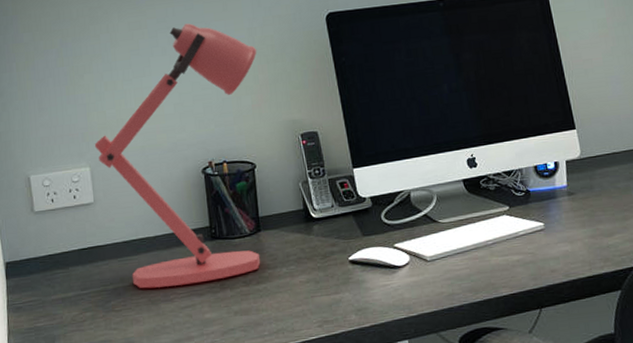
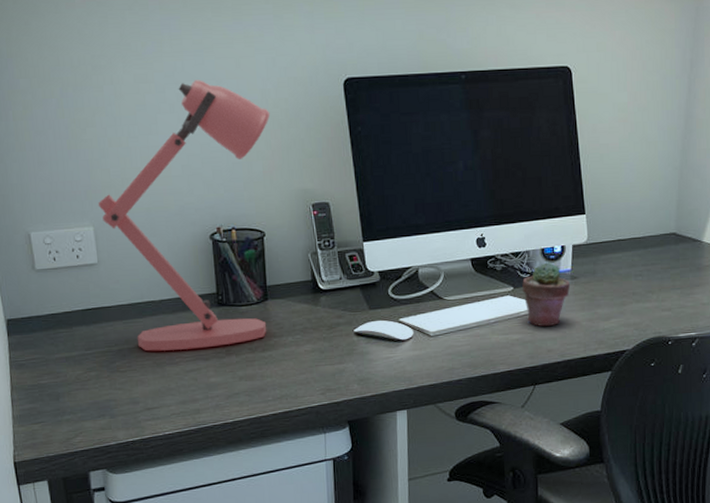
potted succulent: none [517,179,569,246] -> present [522,262,571,327]

